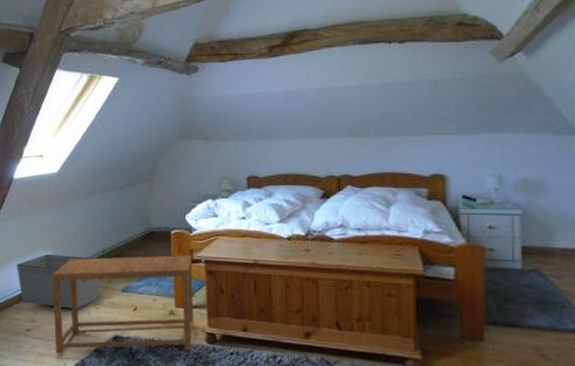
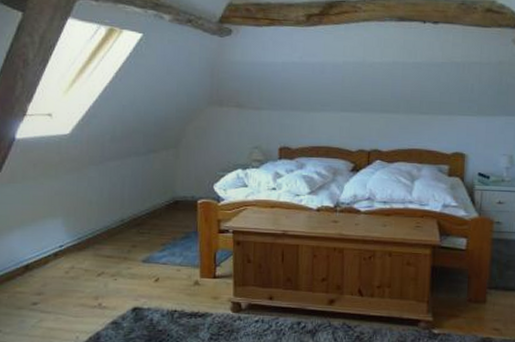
storage bin: present [16,254,98,309] -> none [19,223,116,281]
side table: present [52,255,194,355] -> none [62,225,220,328]

